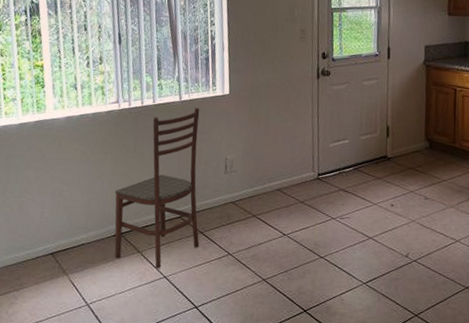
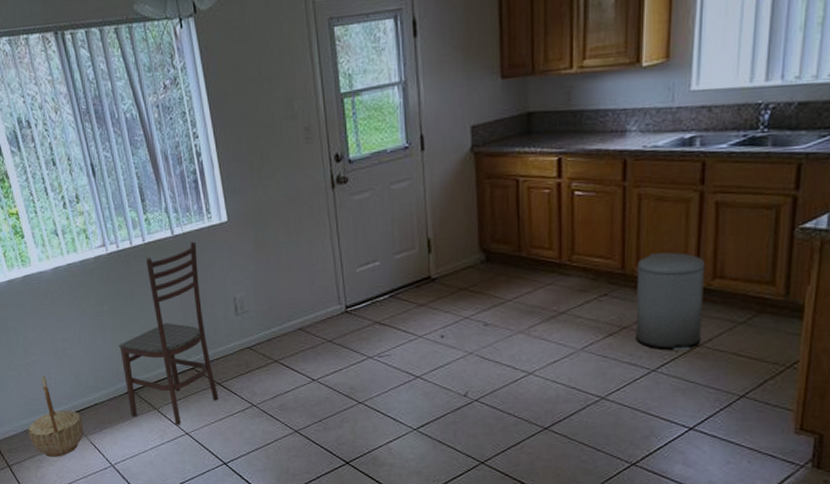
basket: none [8,213,67,294] -> present [28,375,84,457]

